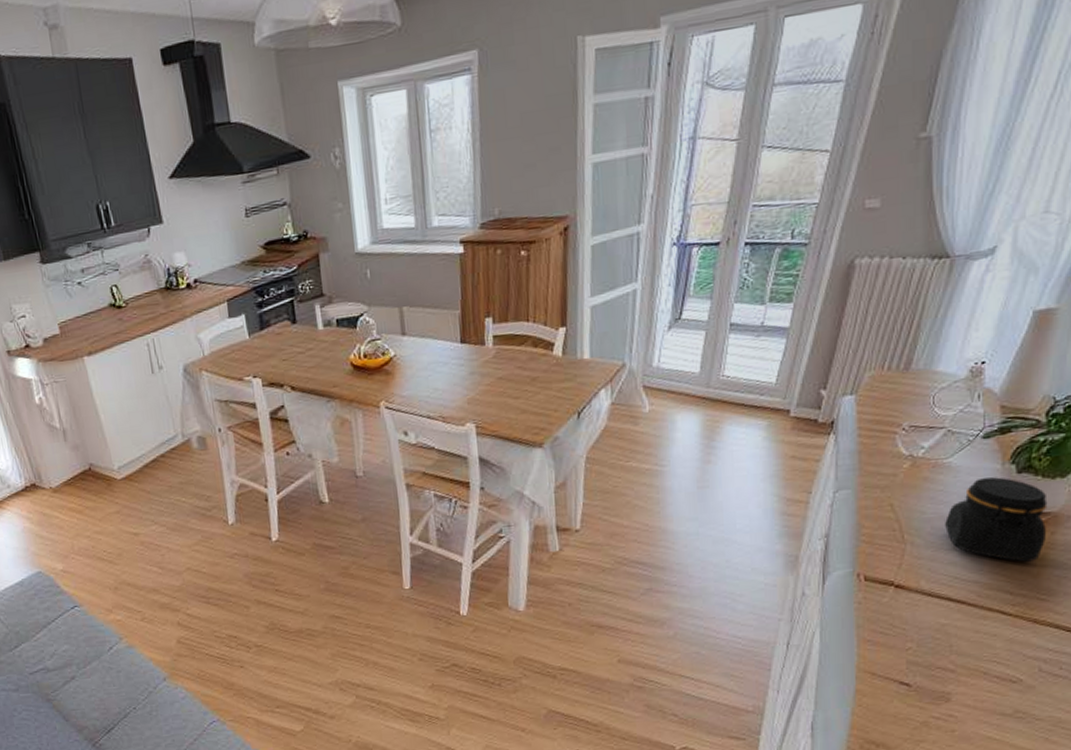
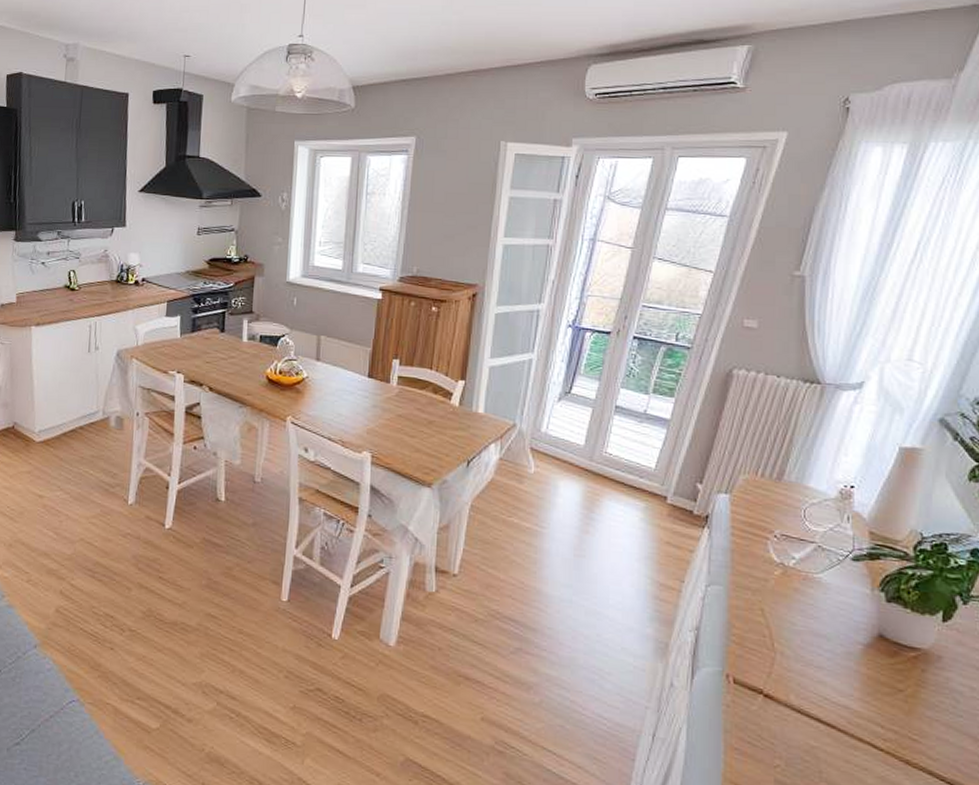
jar: present [944,477,1048,562] -> none [814,600,917,697]

